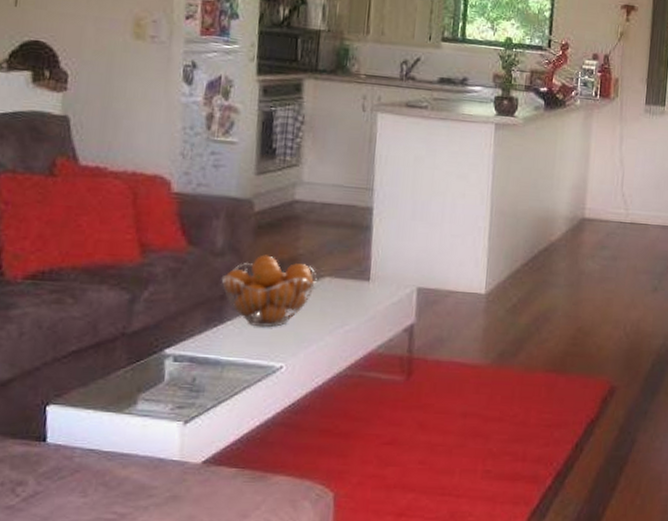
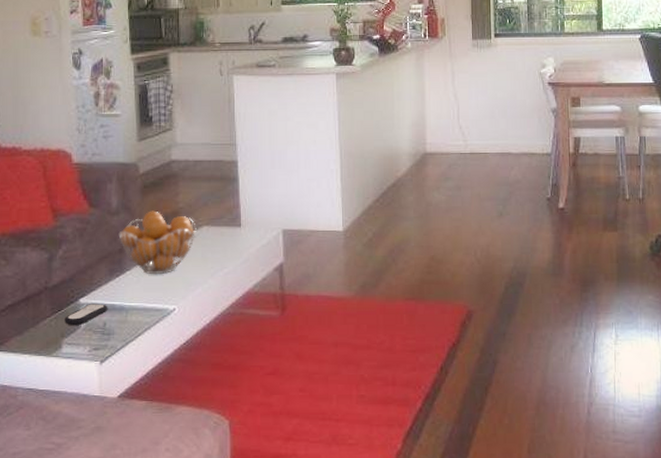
remote control: none [143,355,200,380] -> present [65,304,108,326]

